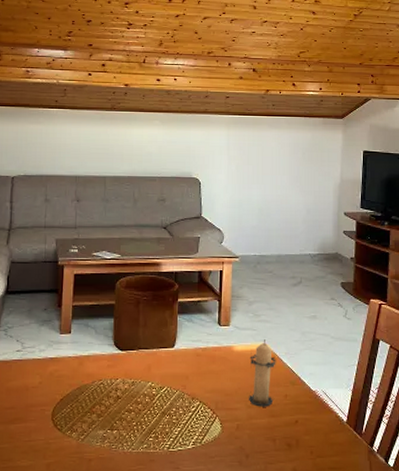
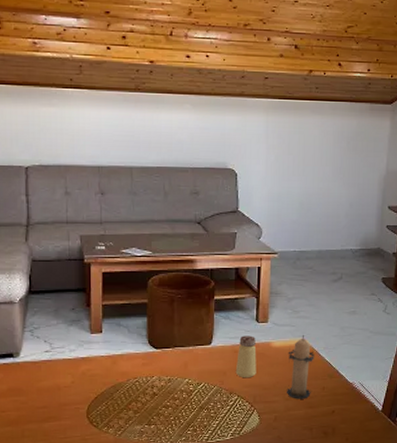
saltshaker: none [197,339,219,382] -> present [235,335,257,377]

